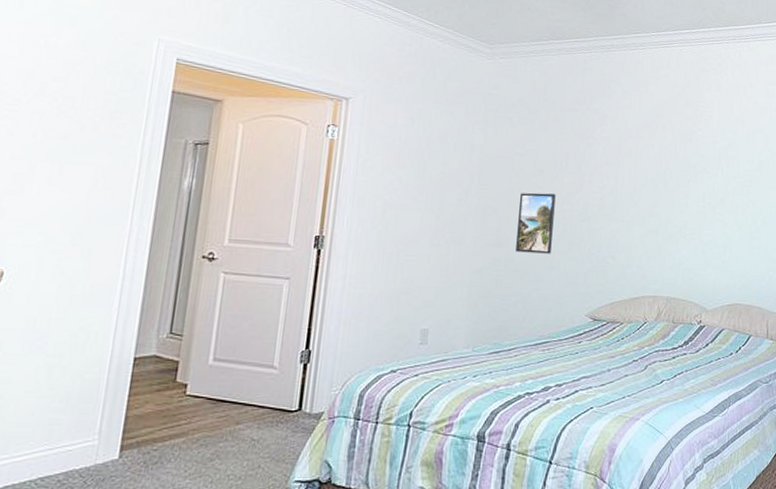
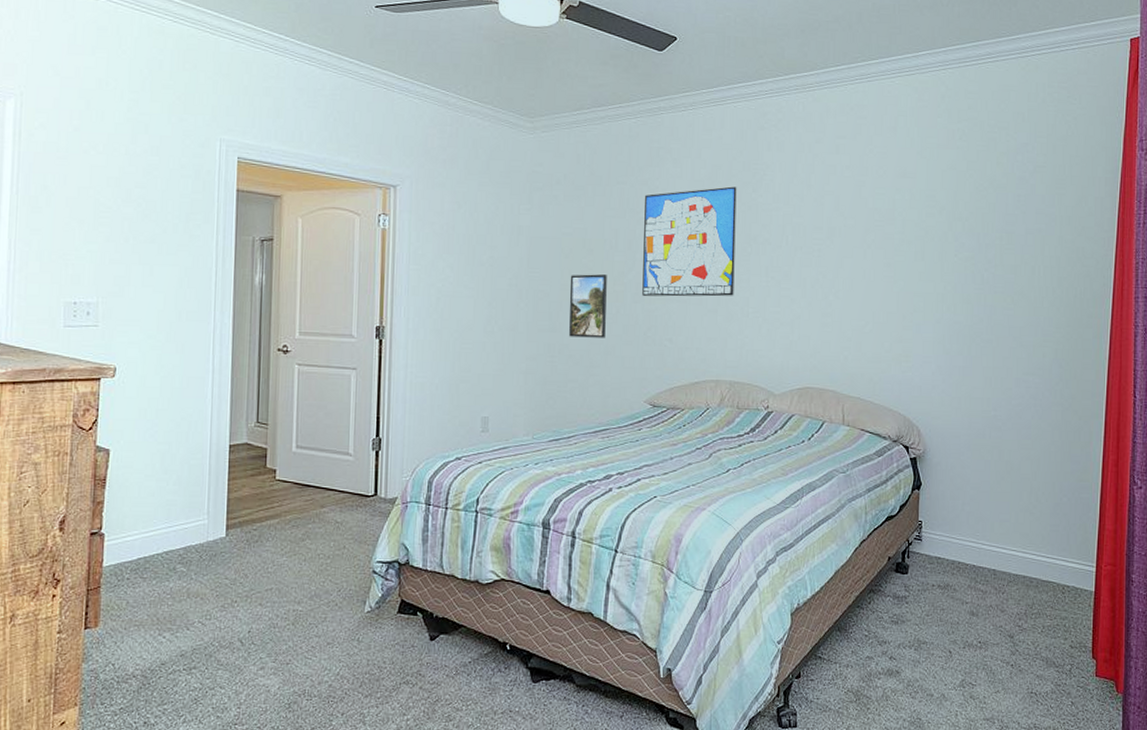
wall art: none [588,119,680,219] -> present [642,186,737,297]

